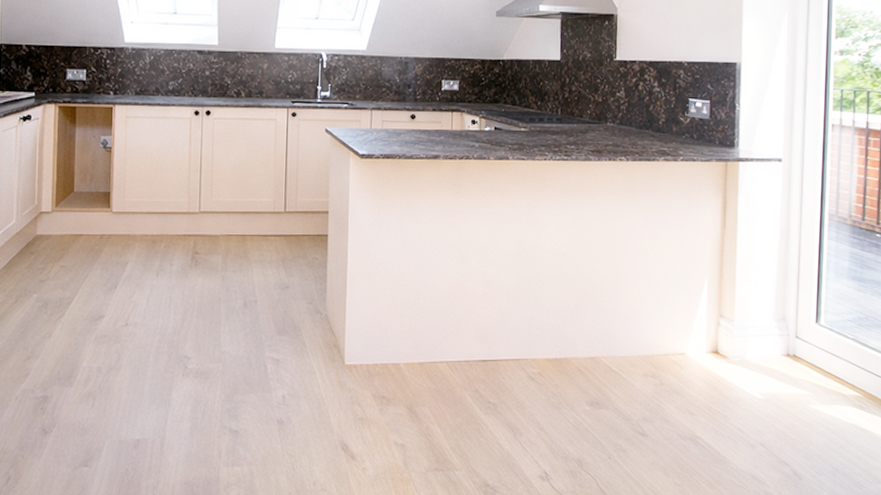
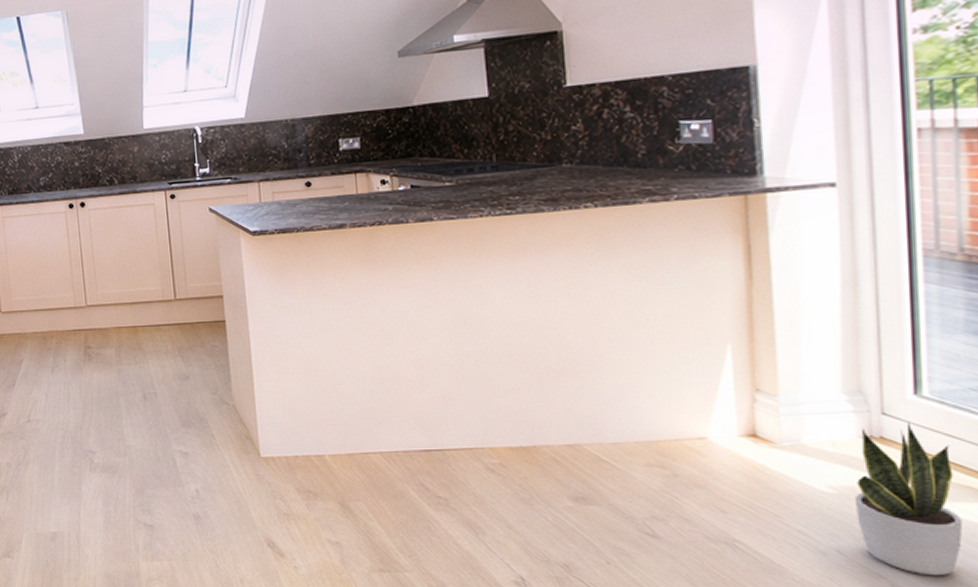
potted plant: none [774,344,837,462] -> present [854,423,963,576]

